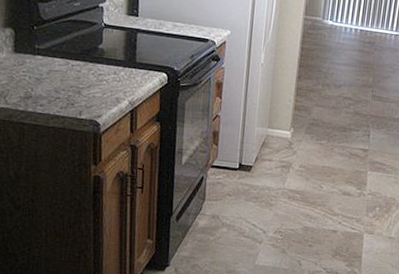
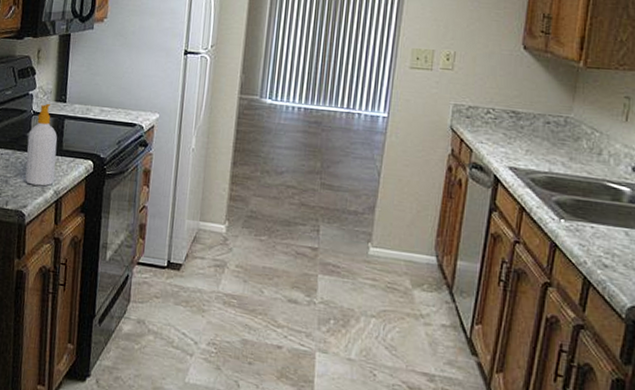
soap bottle: none [98,16,131,97] -> present [25,103,57,186]

